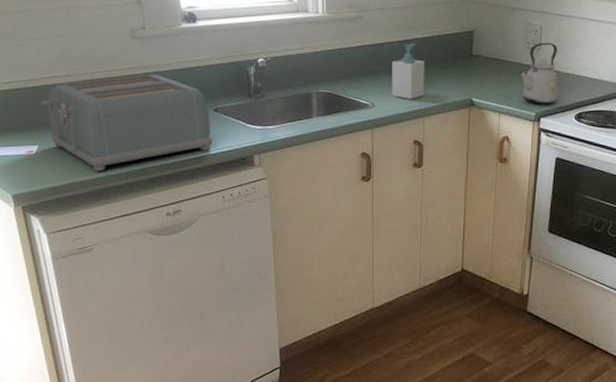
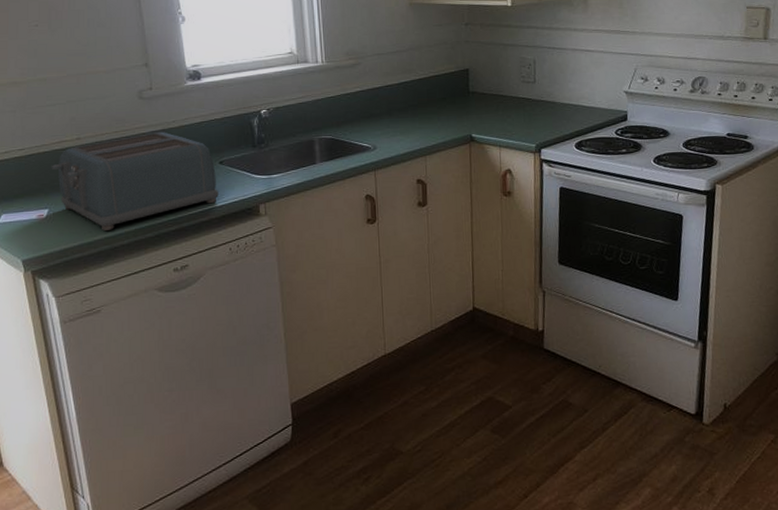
soap bottle: present [392,43,425,100] -> none [391,85,425,140]
kettle: present [518,42,559,105] -> none [516,74,557,136]

